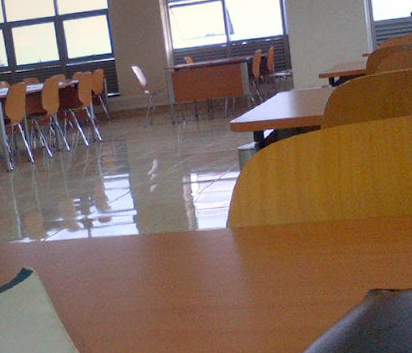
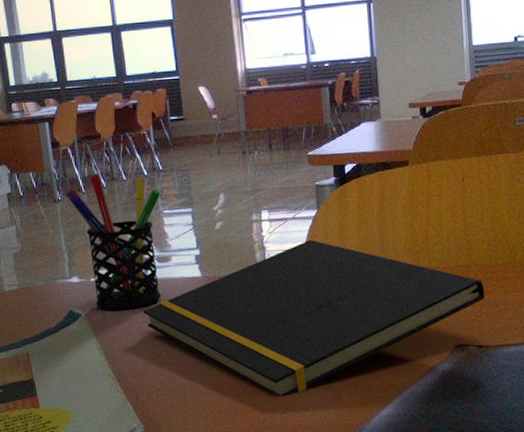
pen holder: none [17,146,103,267] -> present [65,174,161,310]
notepad: none [87,198,395,341] -> present [142,239,485,397]

